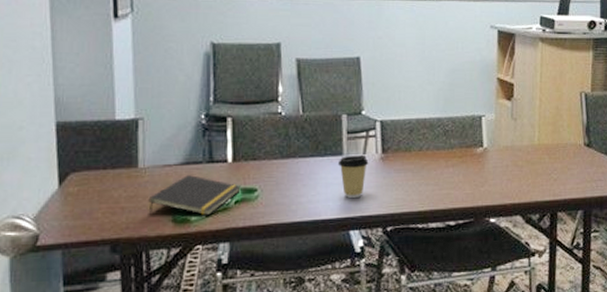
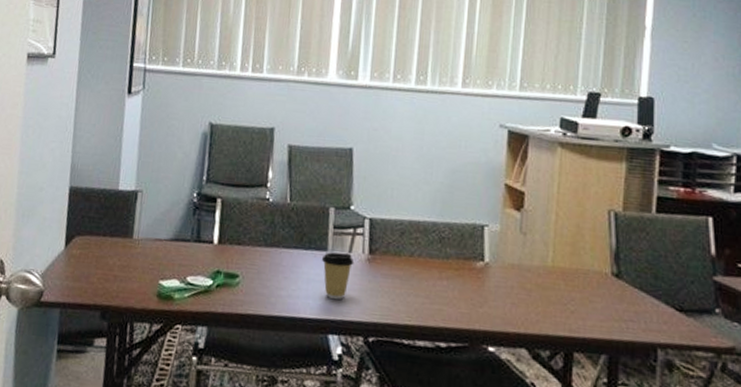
notepad: present [148,175,241,216] -> none [138,252,224,296]

